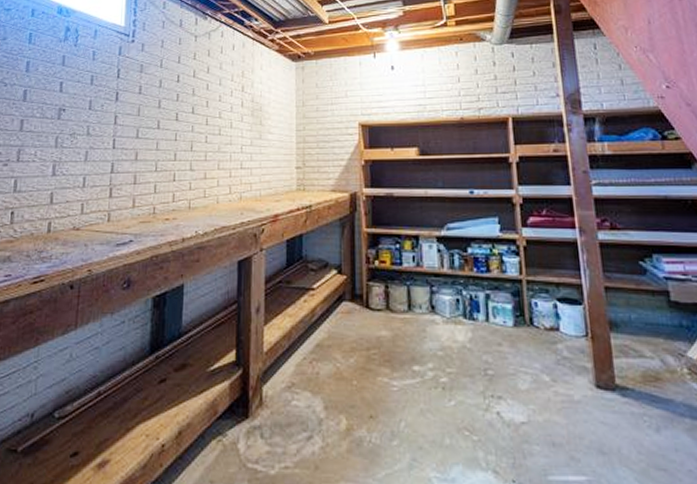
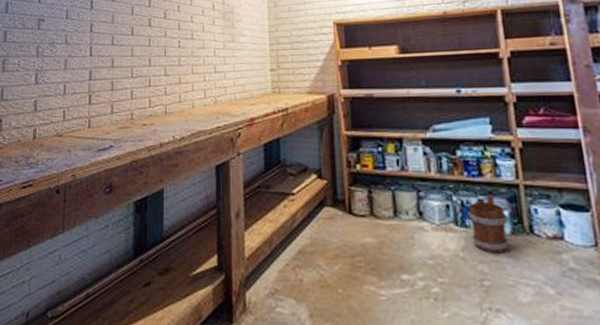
bucket: none [475,289,512,344] -> present [467,194,510,254]

